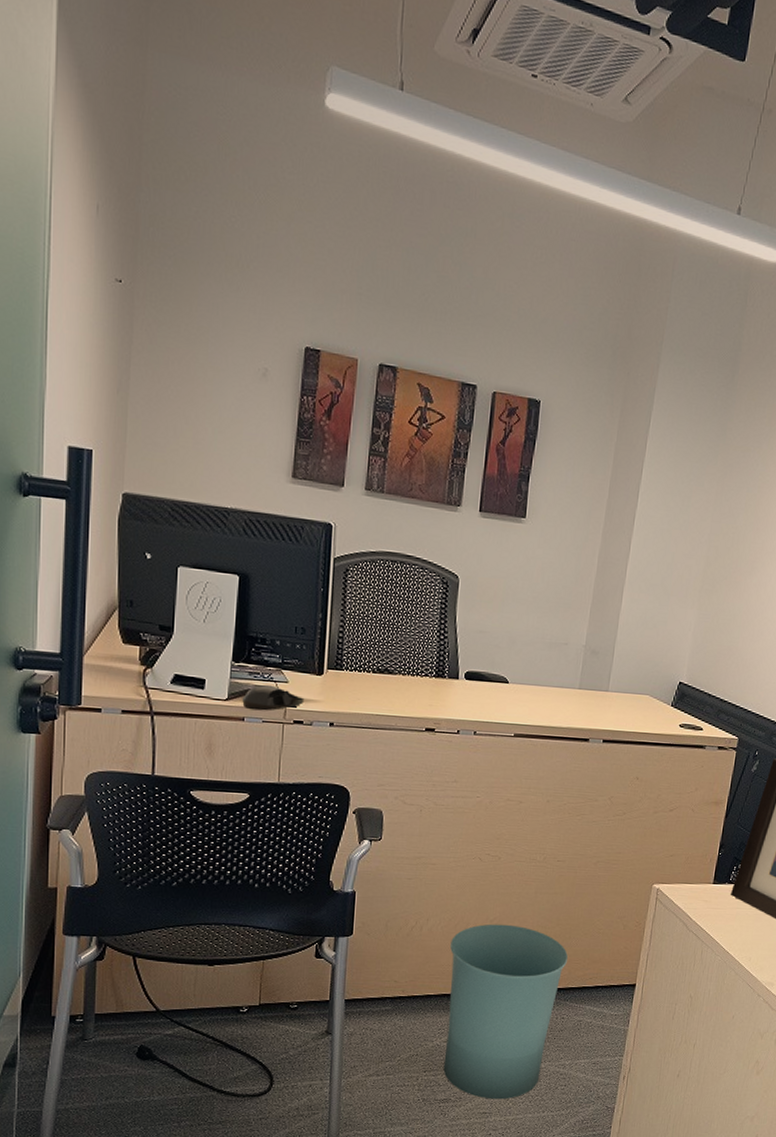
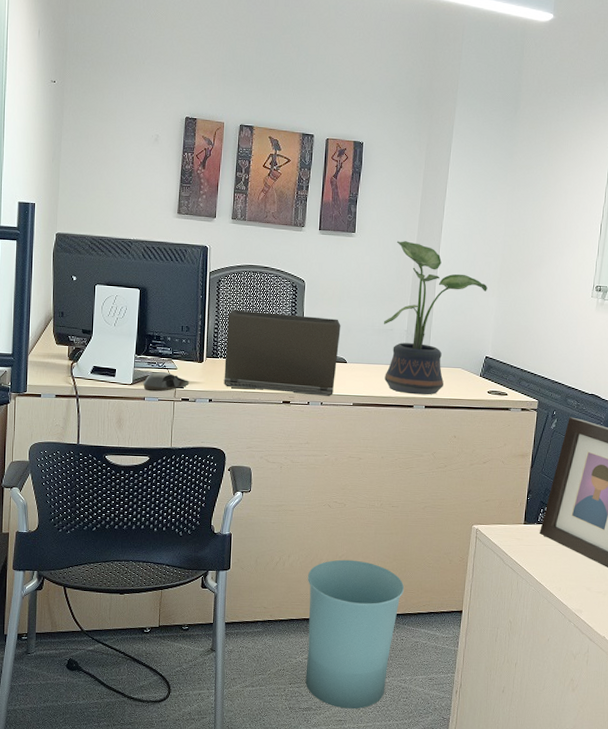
laptop computer: none [349,608,503,724] -> present [224,309,341,396]
potted plant: none [555,531,686,727] -> present [383,241,488,395]

